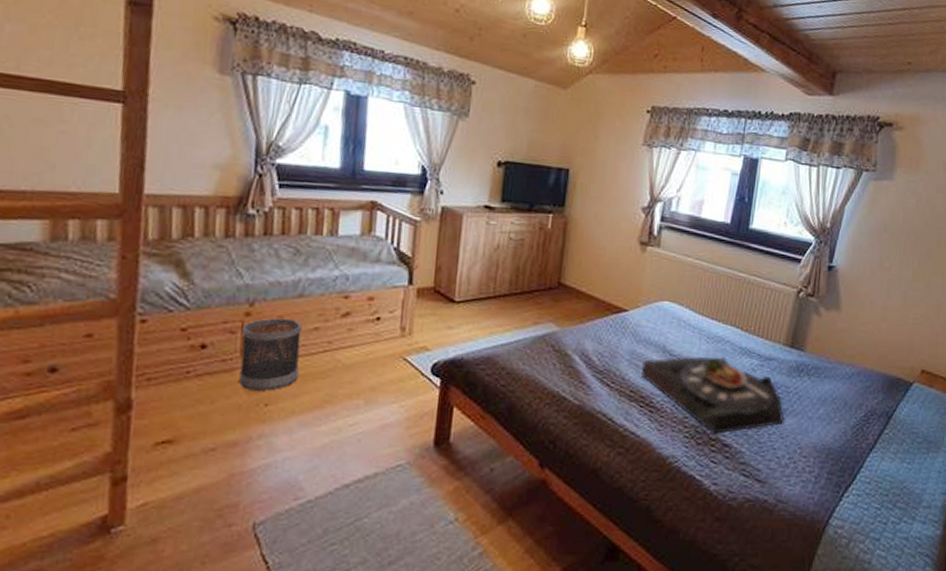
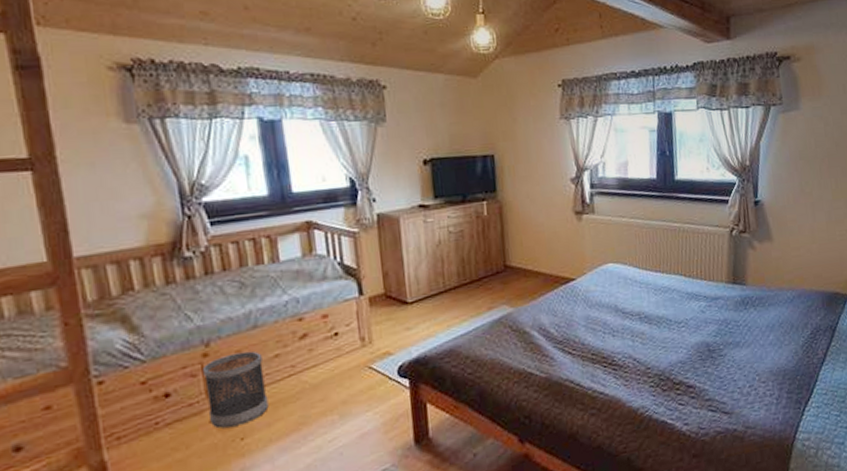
serving tray: present [641,357,785,434] -> none [597,305,739,379]

